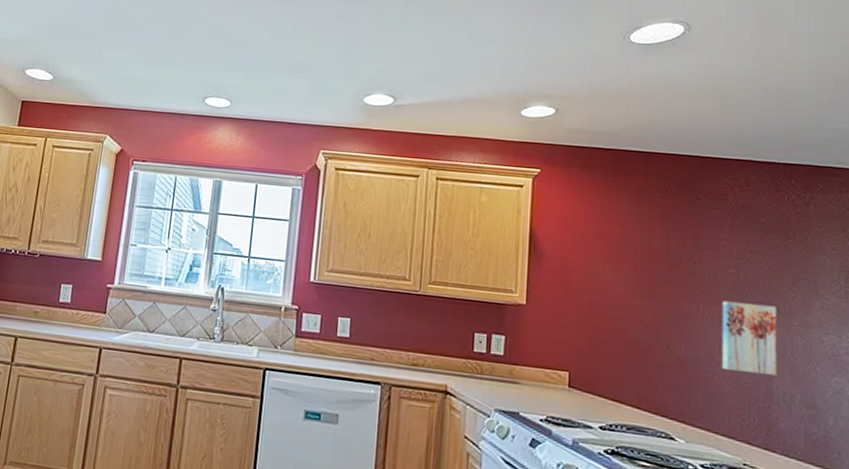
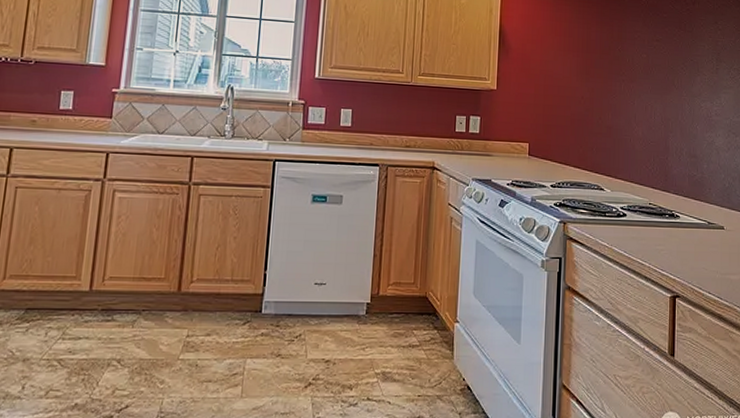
wall art: present [721,300,777,375] -> none [636,79,673,134]

